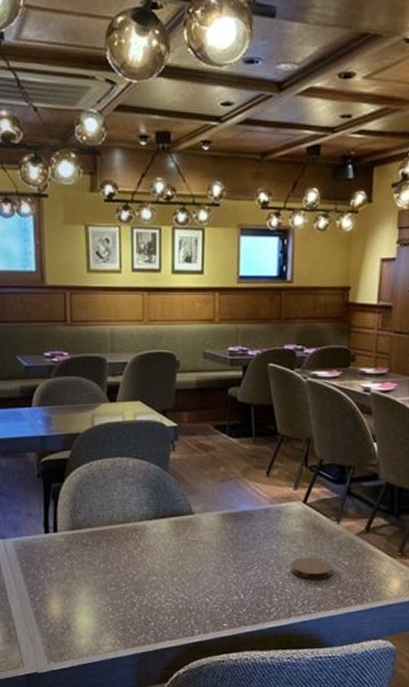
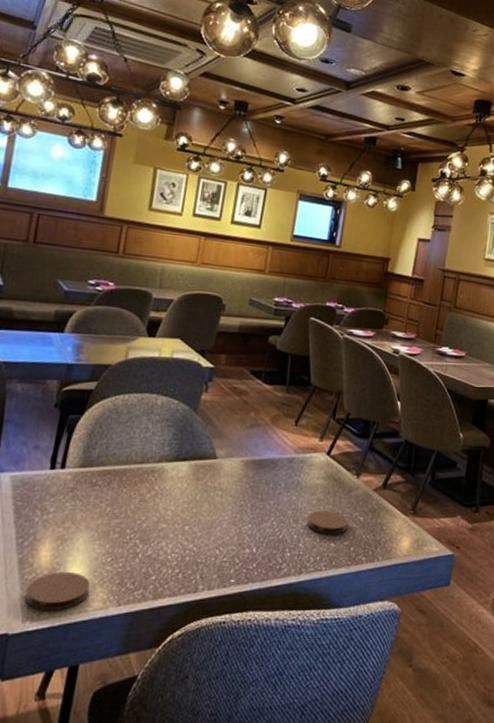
coaster: none [45,621,98,654] -> present [24,572,90,612]

